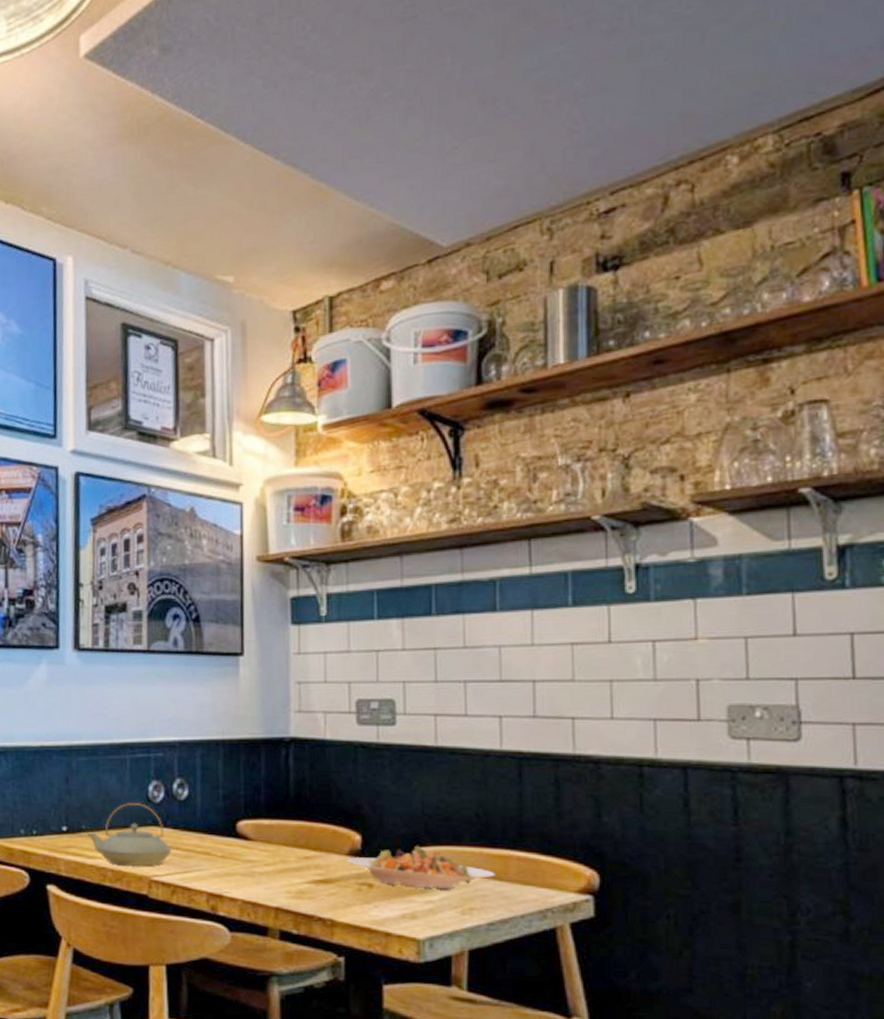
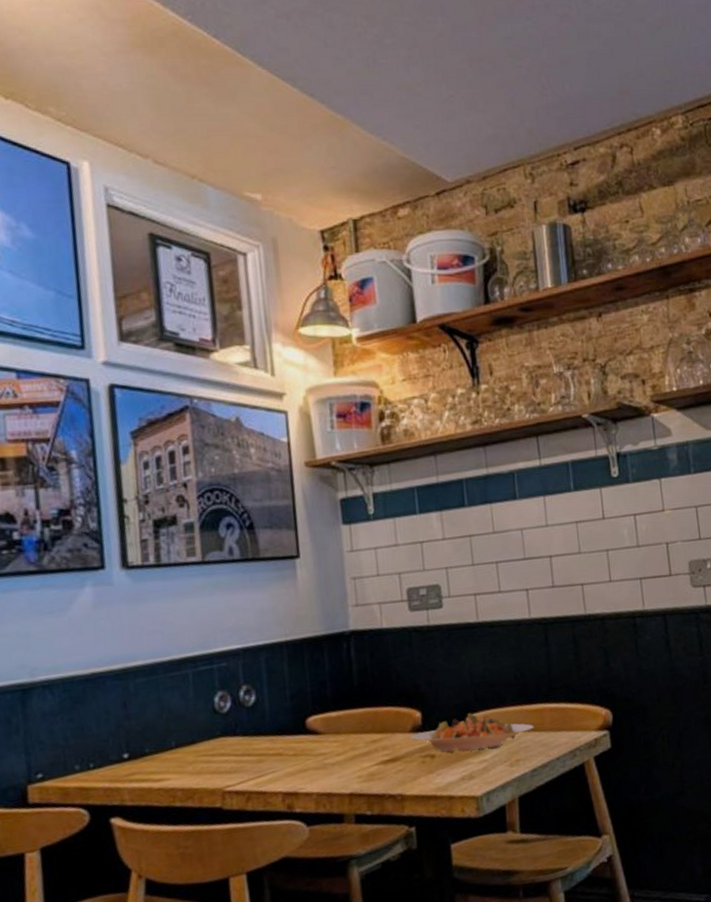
teapot: present [87,803,172,867] -> none [152,716,244,783]

